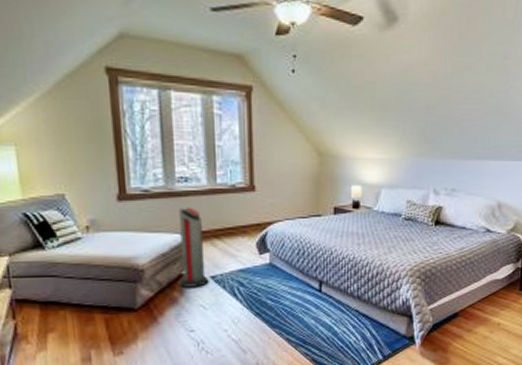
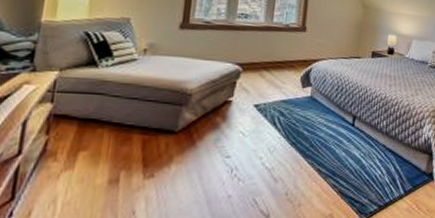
air purifier: present [179,207,209,288] -> none [224,40,255,114]

